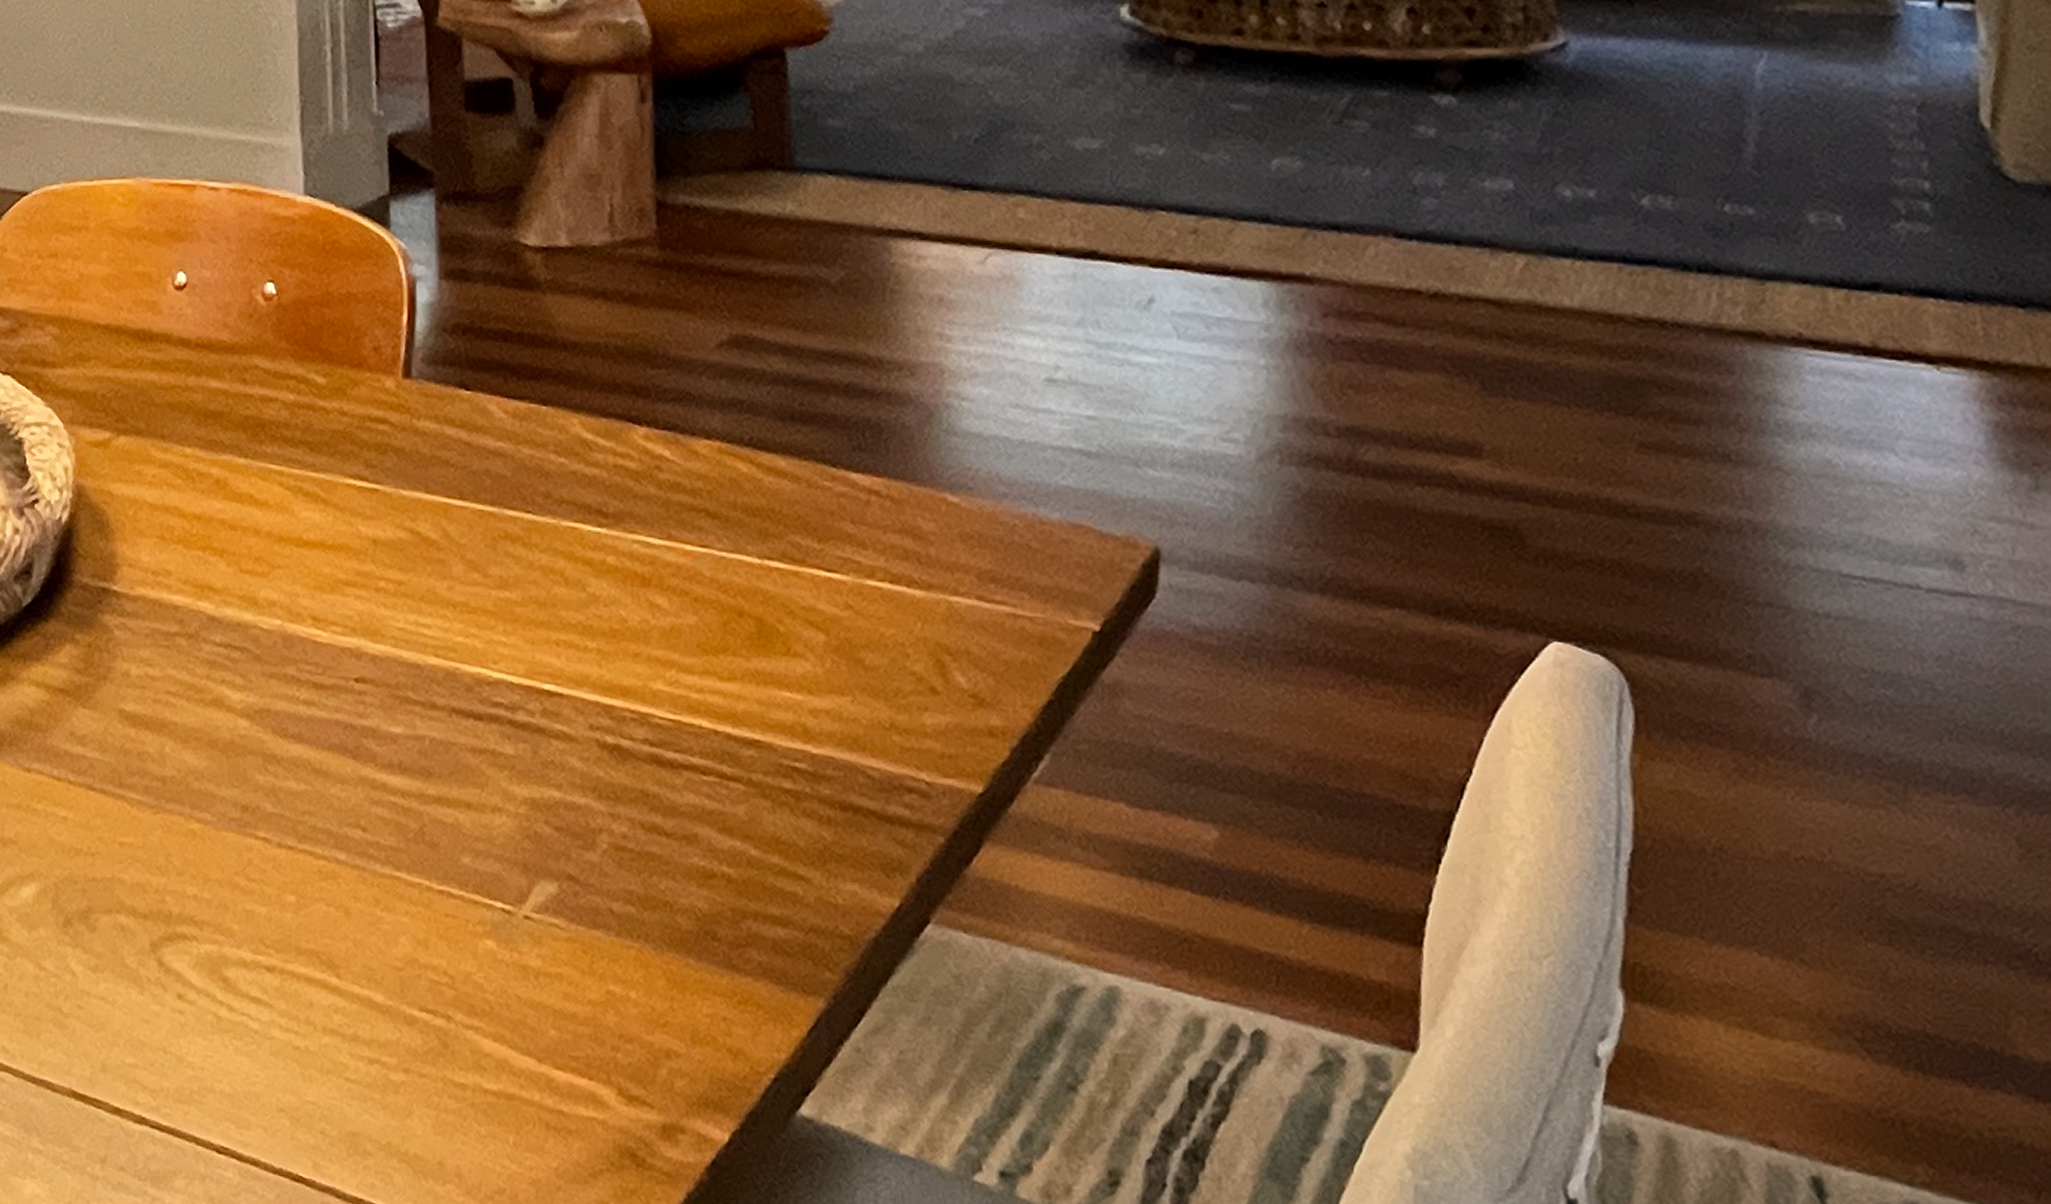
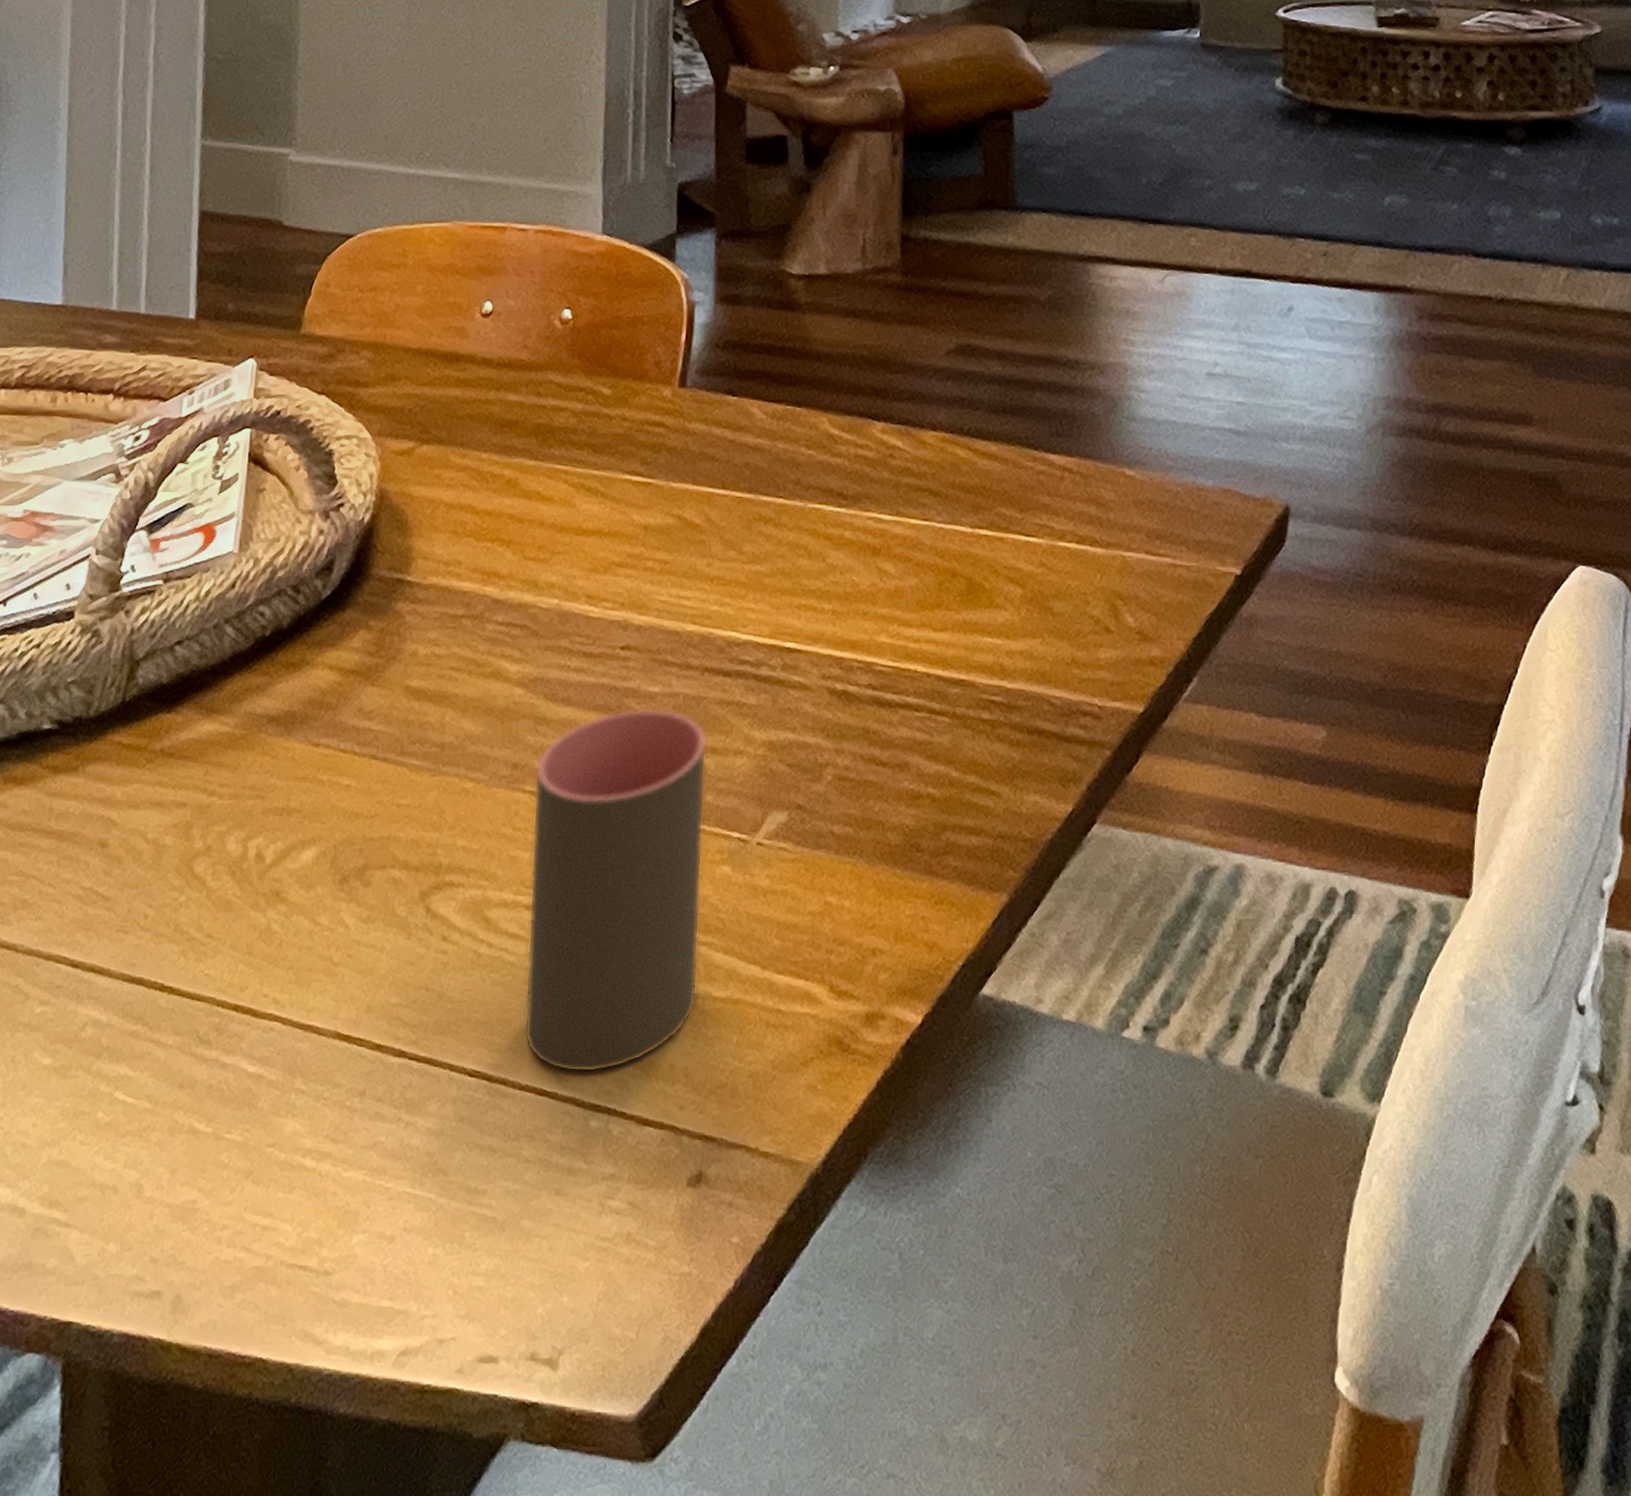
cup: none [268,751,465,1163] -> present [524,708,707,1073]

